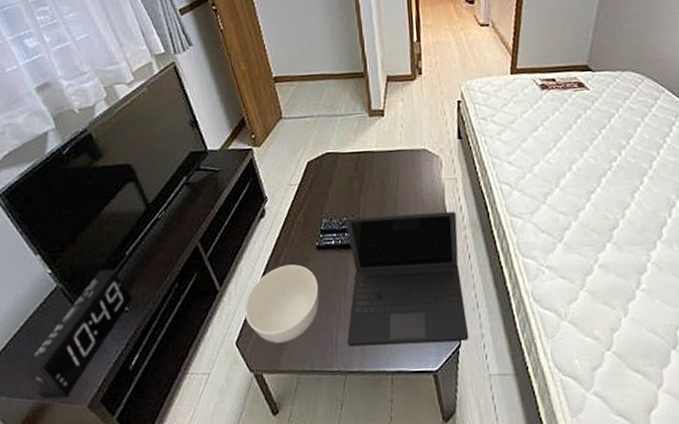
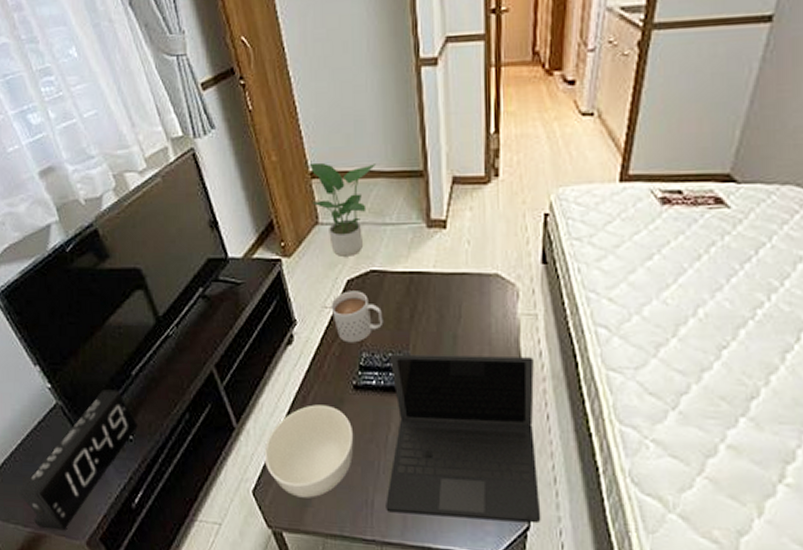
potted plant: none [273,68,327,143] -> present [310,162,377,256]
mug: none [295,170,339,212] -> present [331,291,384,343]

